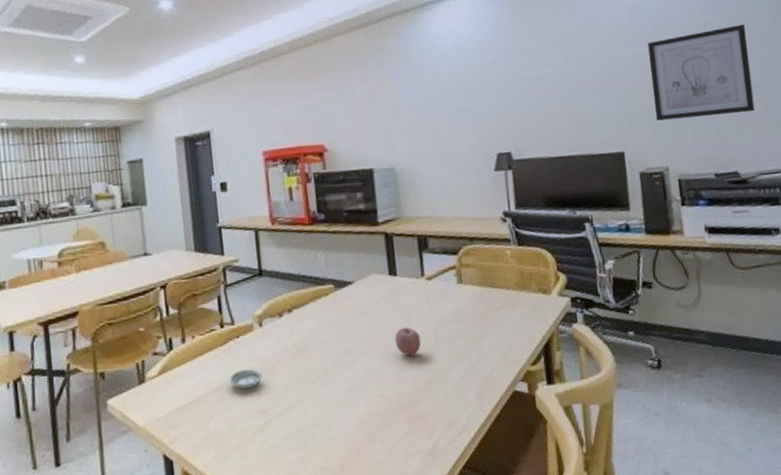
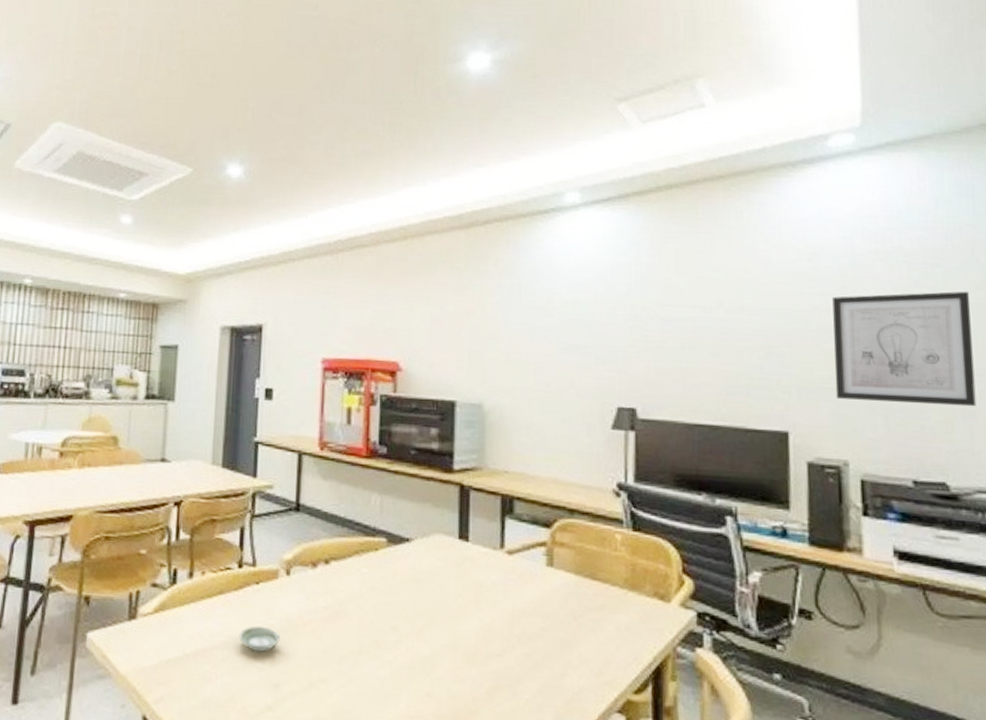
fruit: present [394,327,422,357] -> none [455,610,490,650]

